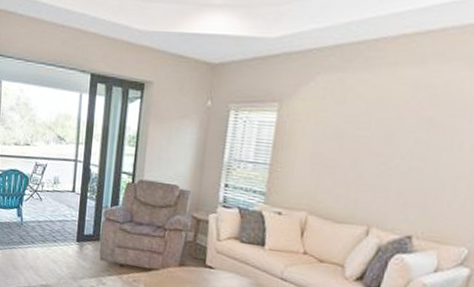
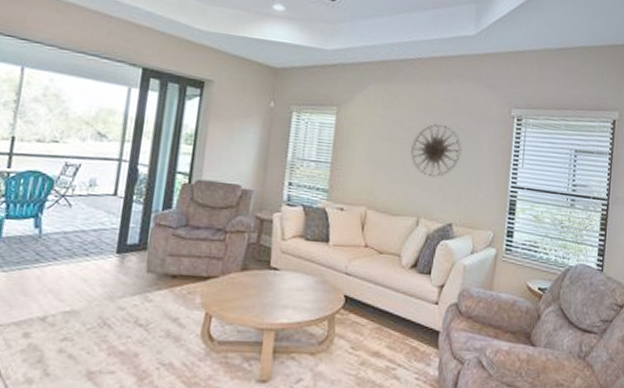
wall art: none [364,117,435,182] -> present [411,123,462,177]

